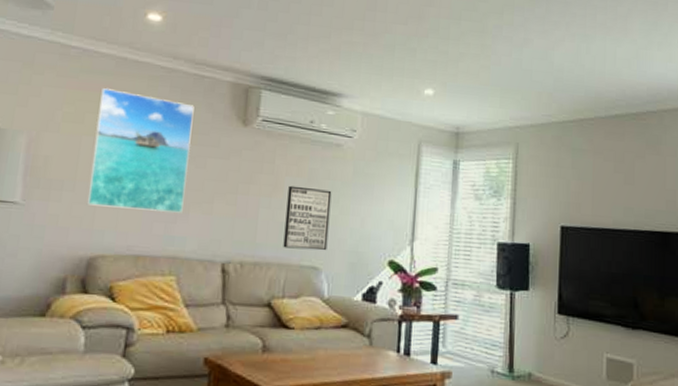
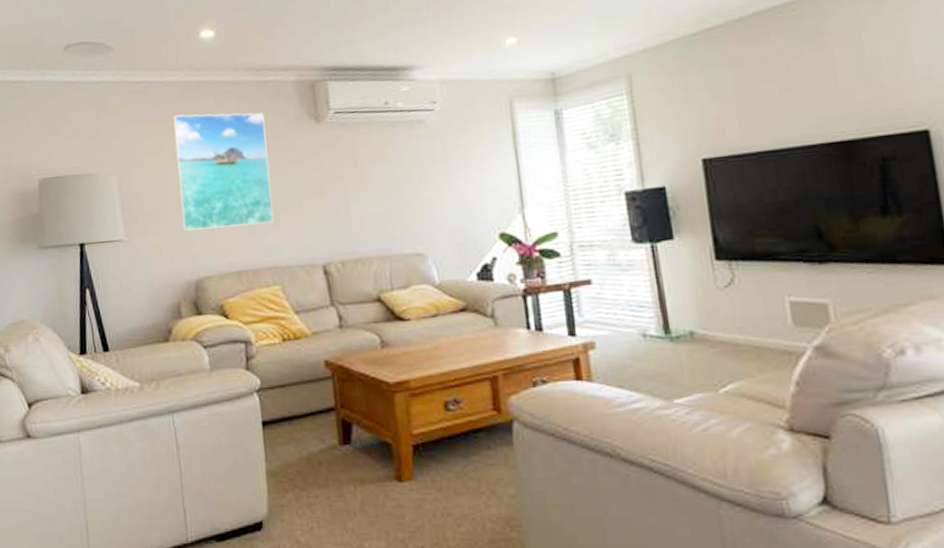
wall art: present [283,185,332,251] -> none [375,171,429,239]

